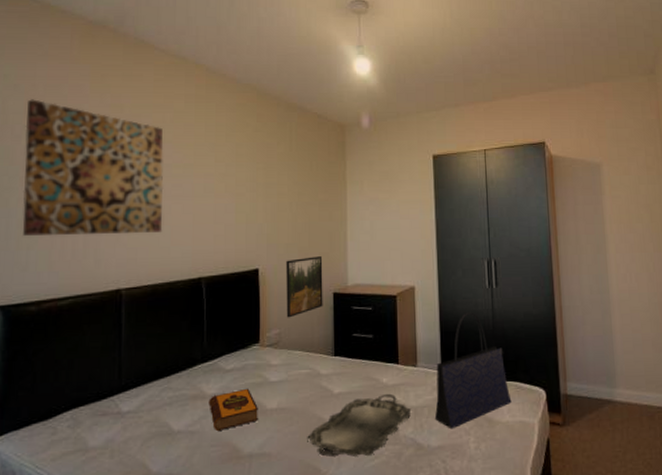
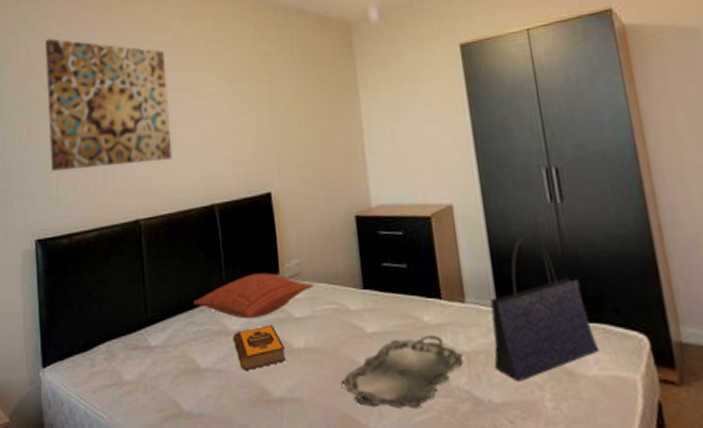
pillow: none [172,341,290,384] -> present [193,273,314,319]
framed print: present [286,256,323,318] -> none [299,175,345,246]

